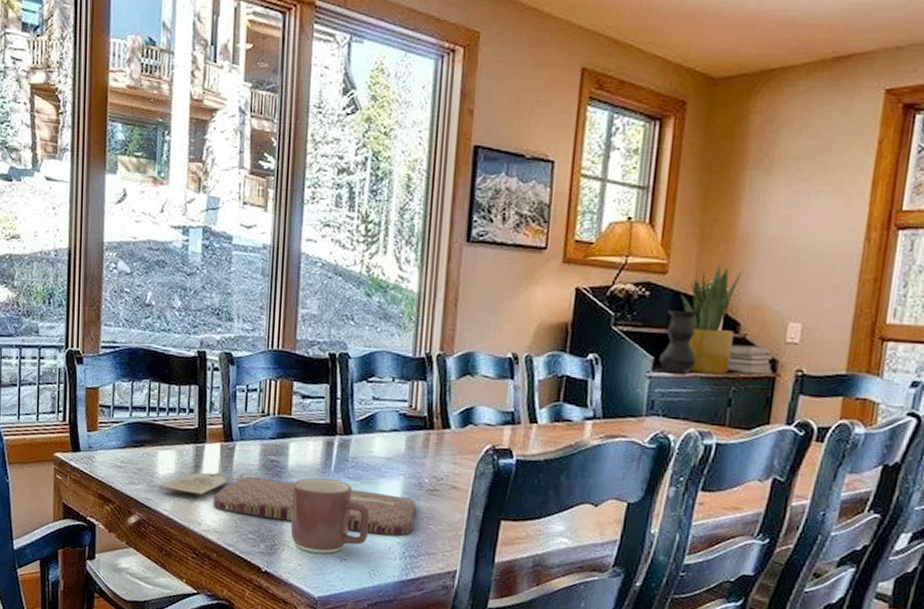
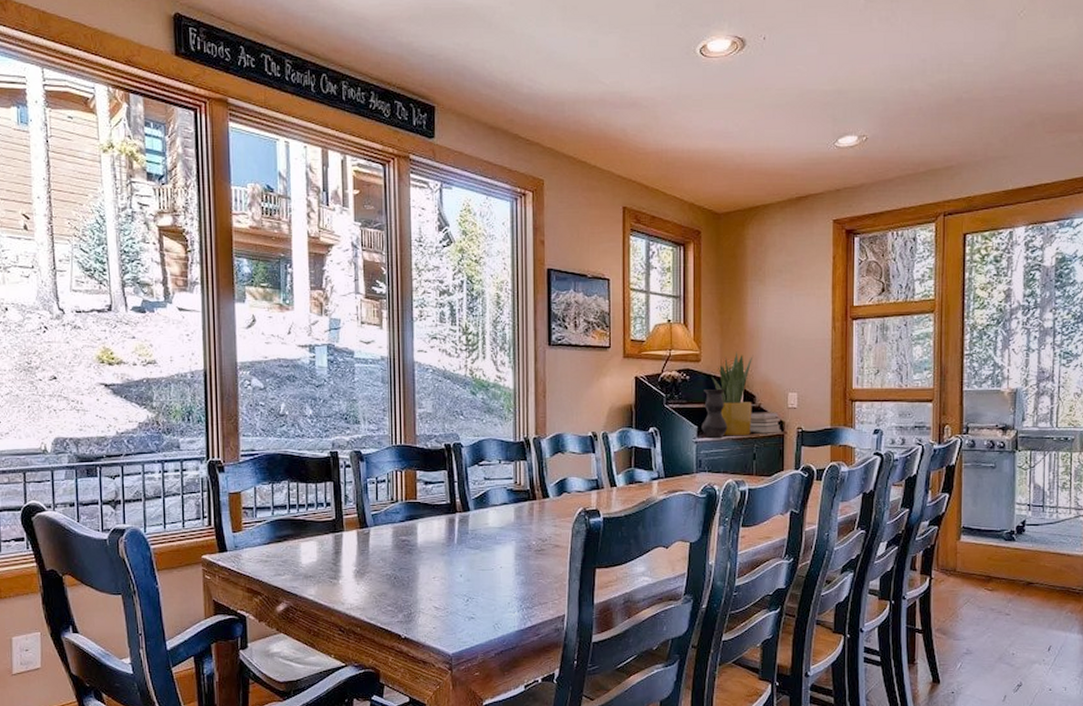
placemat: present [159,472,416,536] -> none [303,553,527,593]
mug: present [290,477,370,554] -> none [423,551,490,616]

